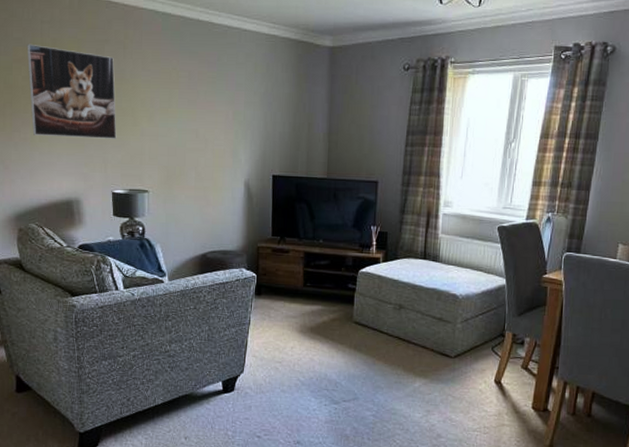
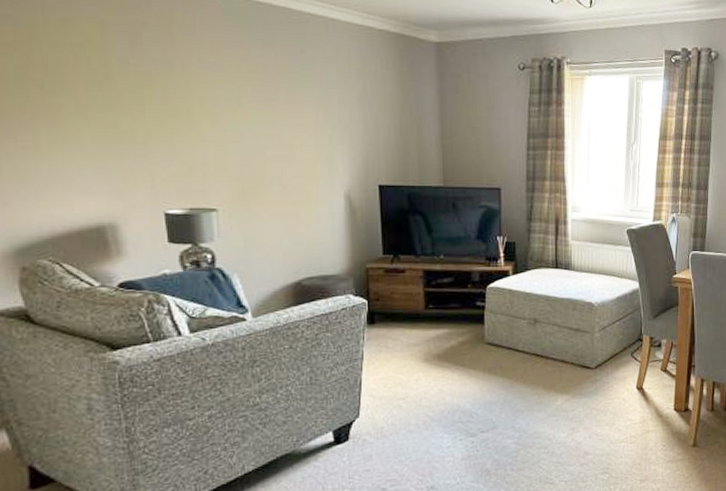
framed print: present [27,43,117,139] -> none [19,22,167,147]

